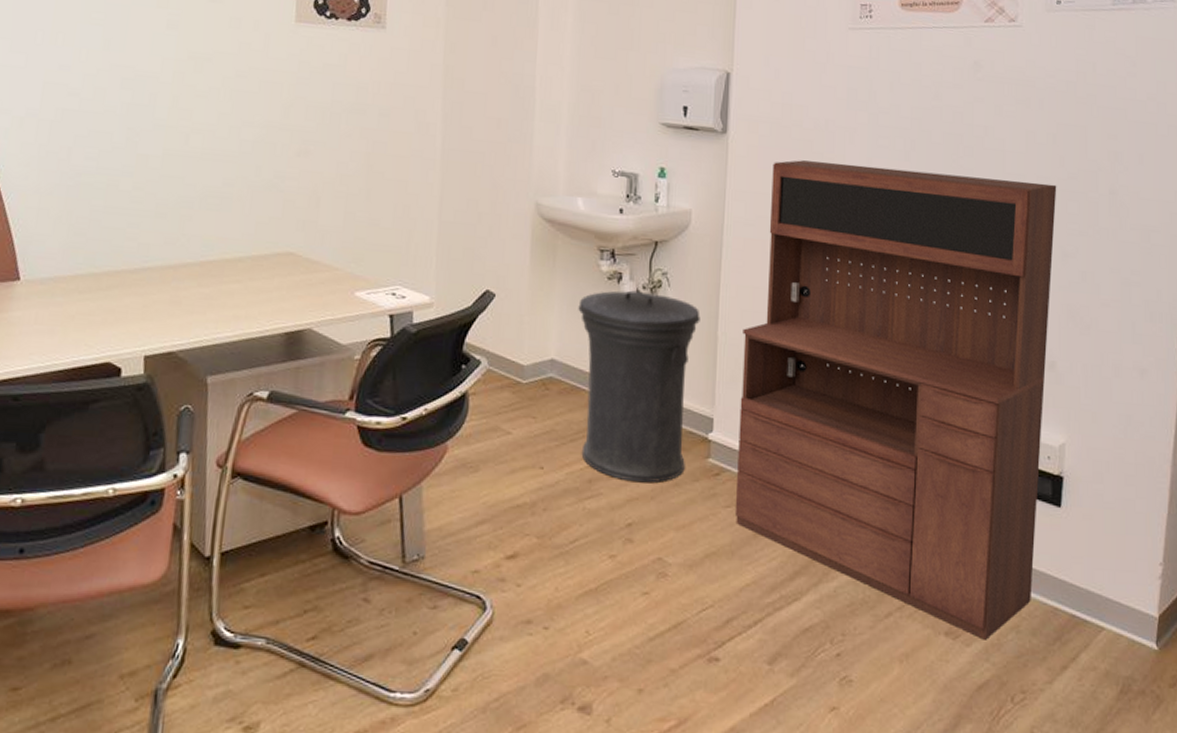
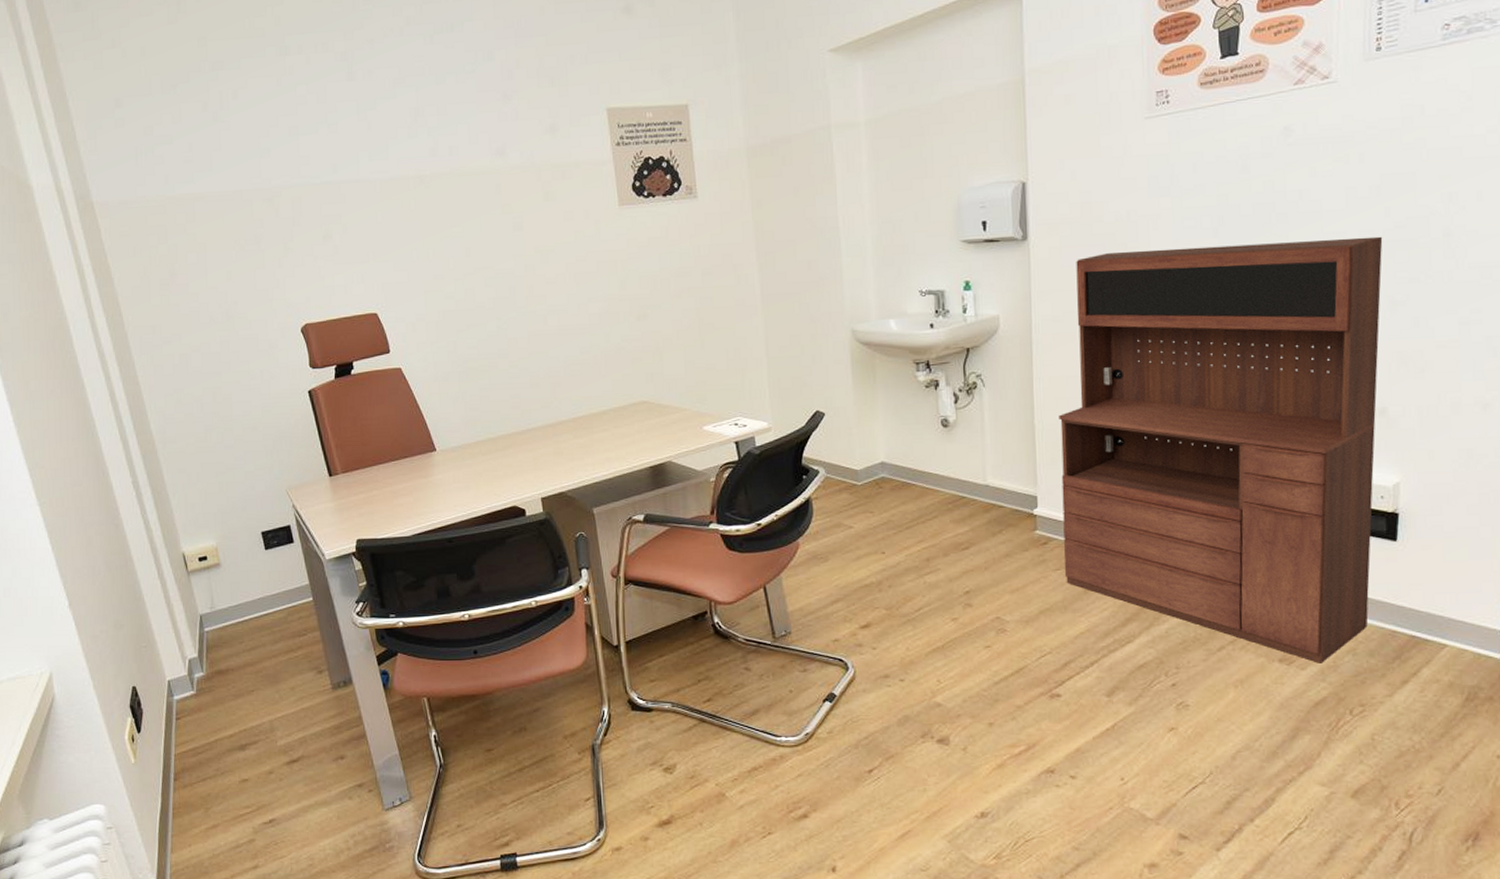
trash can: present [578,290,700,483] -> none [901,394,1017,557]

